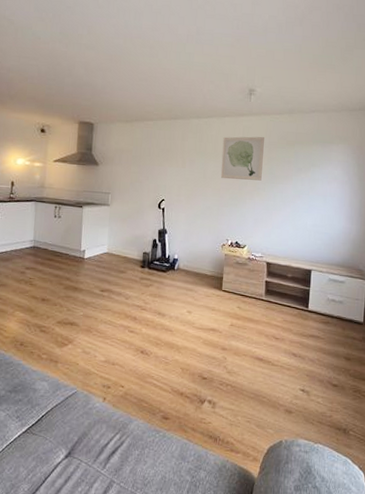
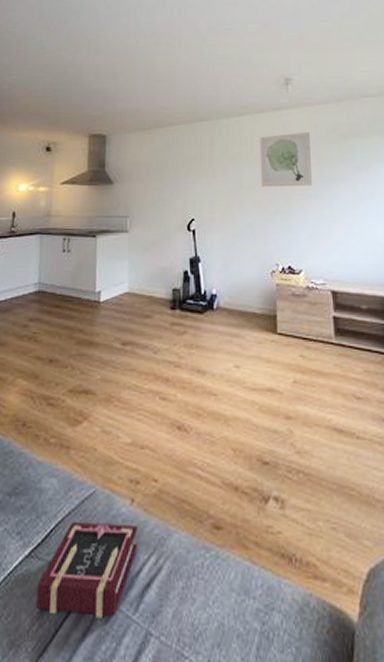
book: none [31,411,108,472] -> present [36,521,139,619]

